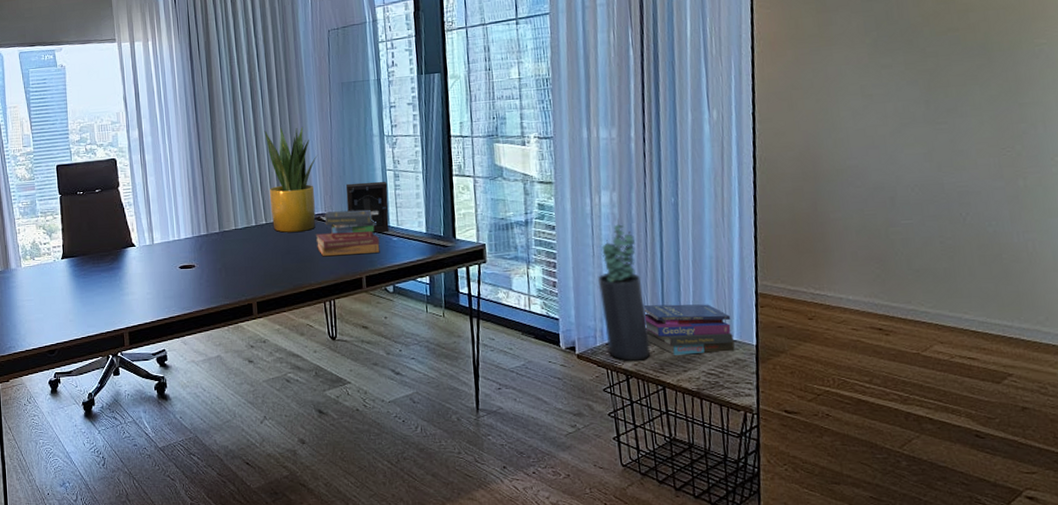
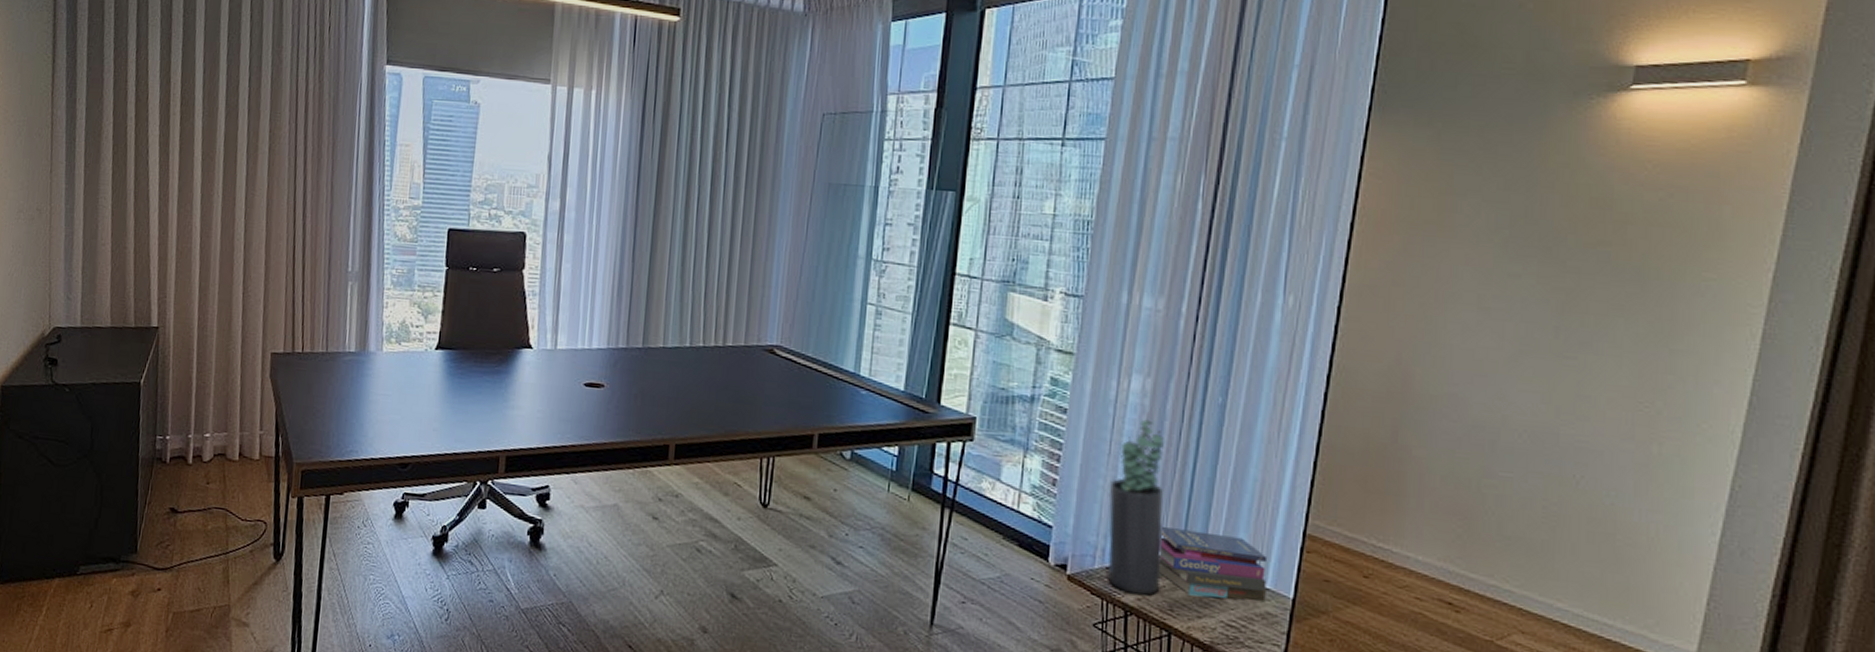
planter: present [264,126,318,233] -> none [711,227,783,365]
books: present [316,209,380,257] -> none [763,344,844,406]
picture frame: present [345,181,389,233] -> none [809,312,866,382]

